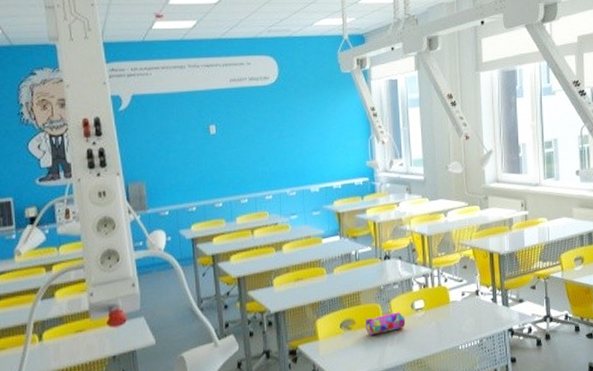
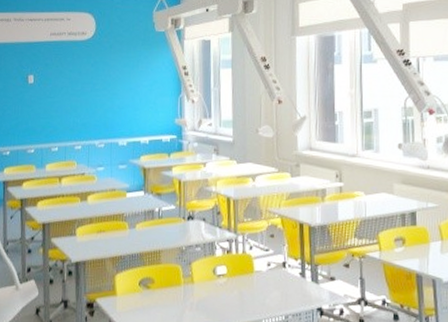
pencil case: present [365,312,406,335] -> none [164,275,206,297]

